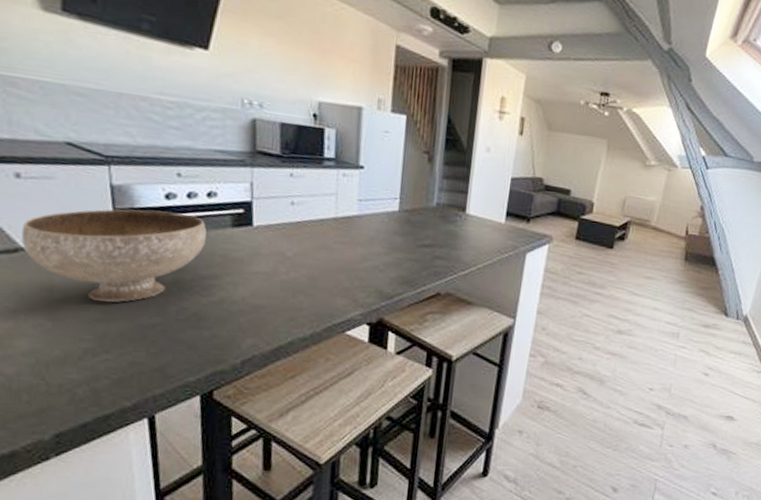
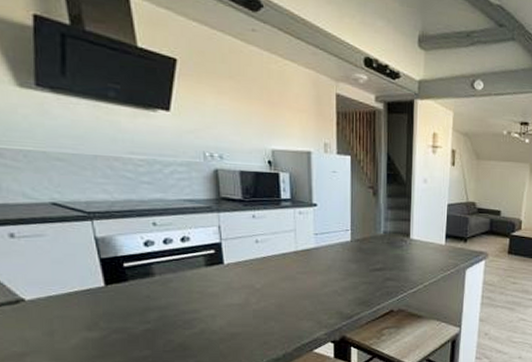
bowl: present [21,209,206,302] -> none [20,257,183,340]

